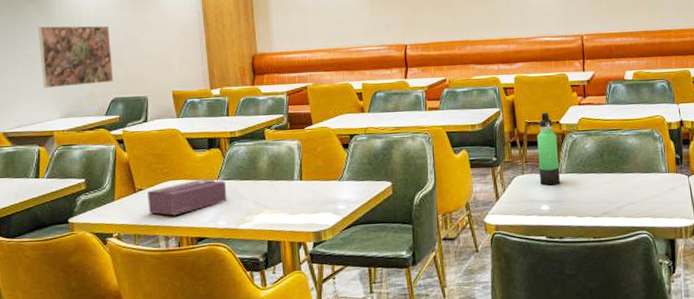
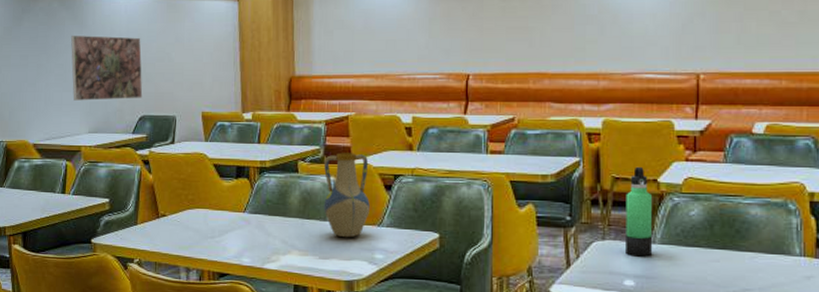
tissue box: present [148,178,227,216] -> none [170,209,253,247]
vase: none [287,118,331,194] -> present [323,153,370,238]

